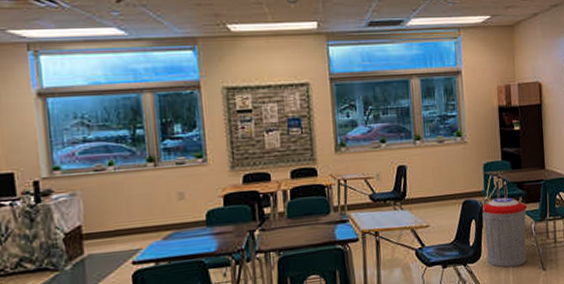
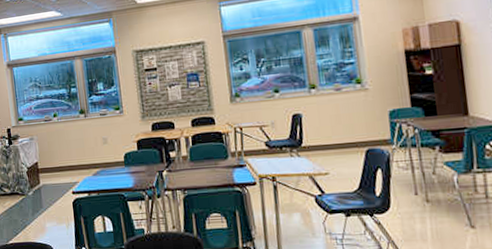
trash can: present [482,197,528,268] -> none [389,146,448,222]

